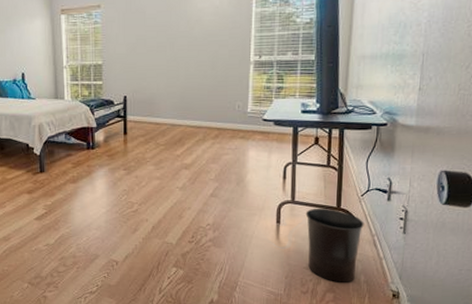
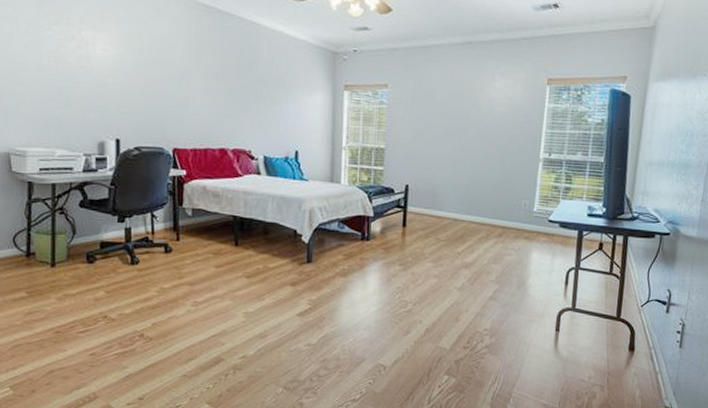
waste bin: present [305,208,364,282] -> none [585,317,643,397]

